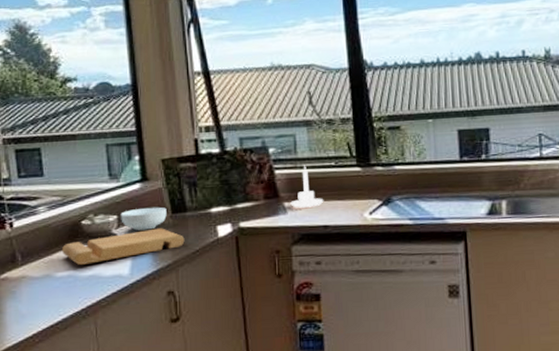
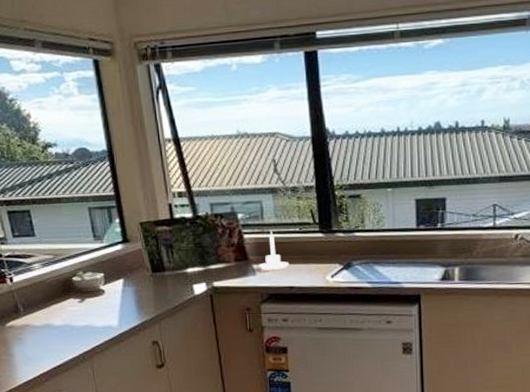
cutting board: present [61,228,185,265] -> none [57,285,165,316]
cereal bowl: present [121,207,167,231] -> none [106,266,148,287]

